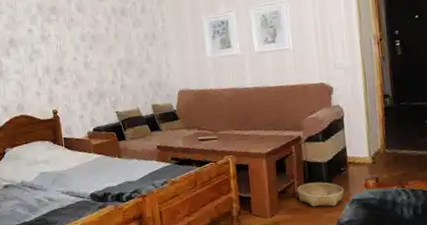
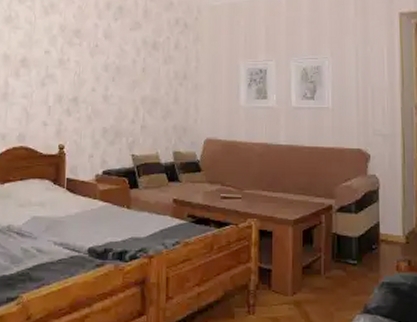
basket: present [297,182,344,207] -> none [324,258,374,288]

